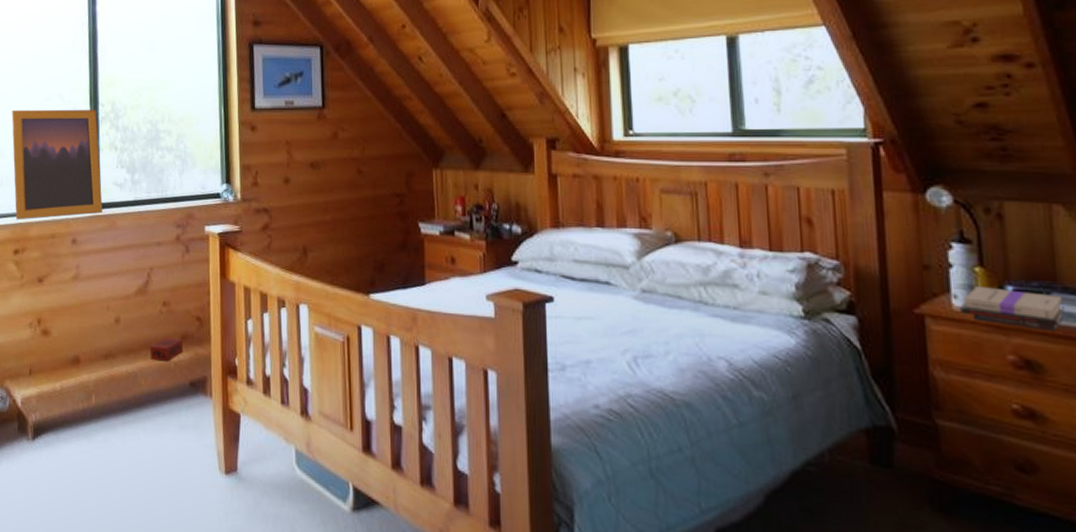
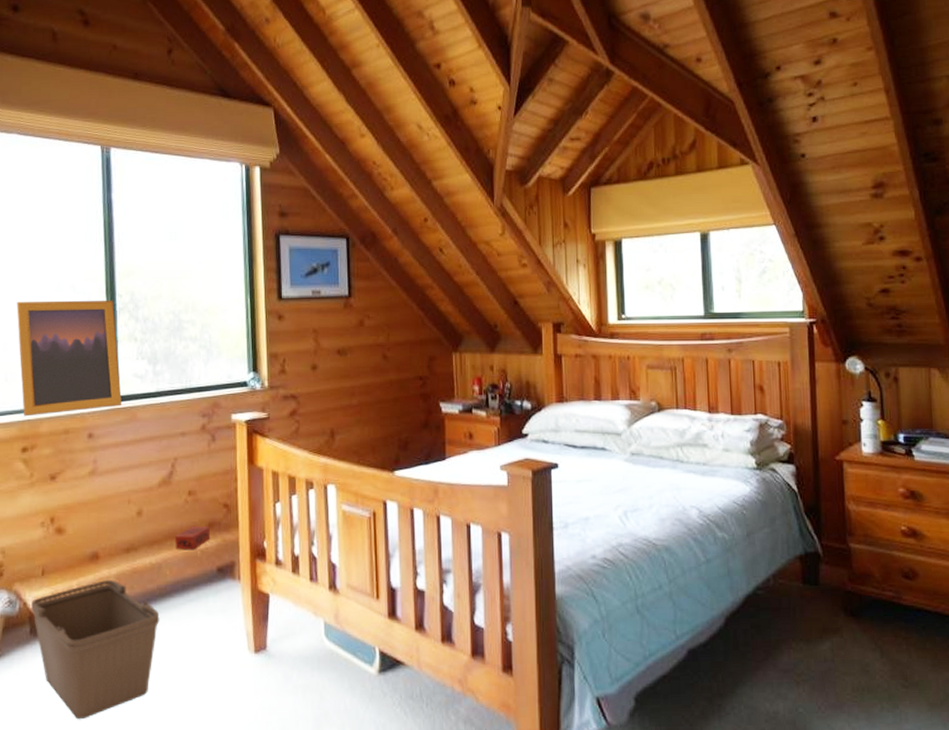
bicycle basket: none [19,384,135,520] -> present [31,580,160,719]
books: present [960,285,1064,333] -> none [868,435,937,468]

